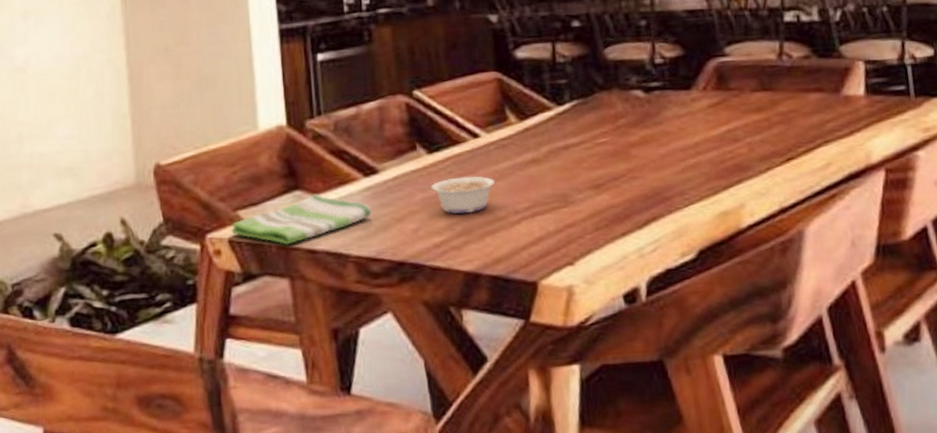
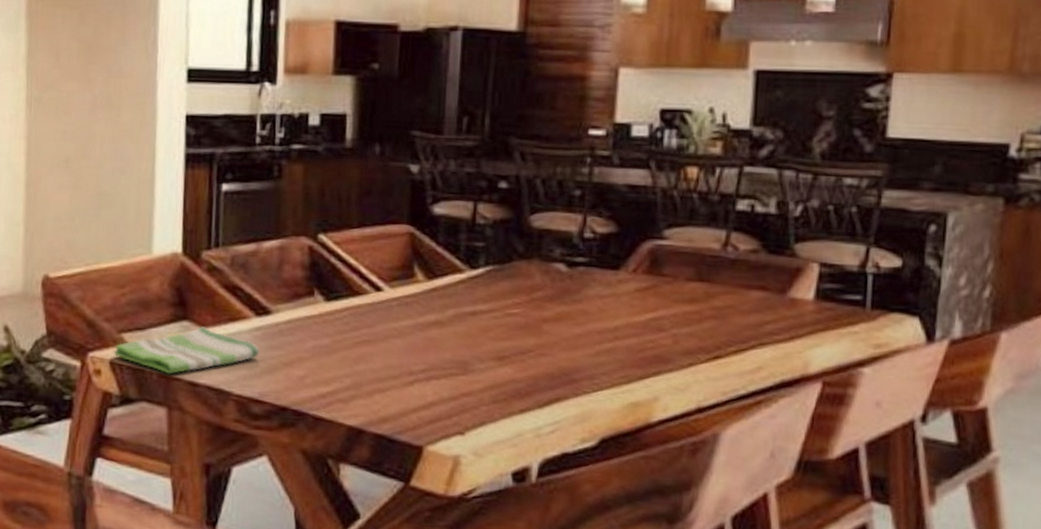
legume: present [419,176,495,214] -> none [312,329,392,368]

